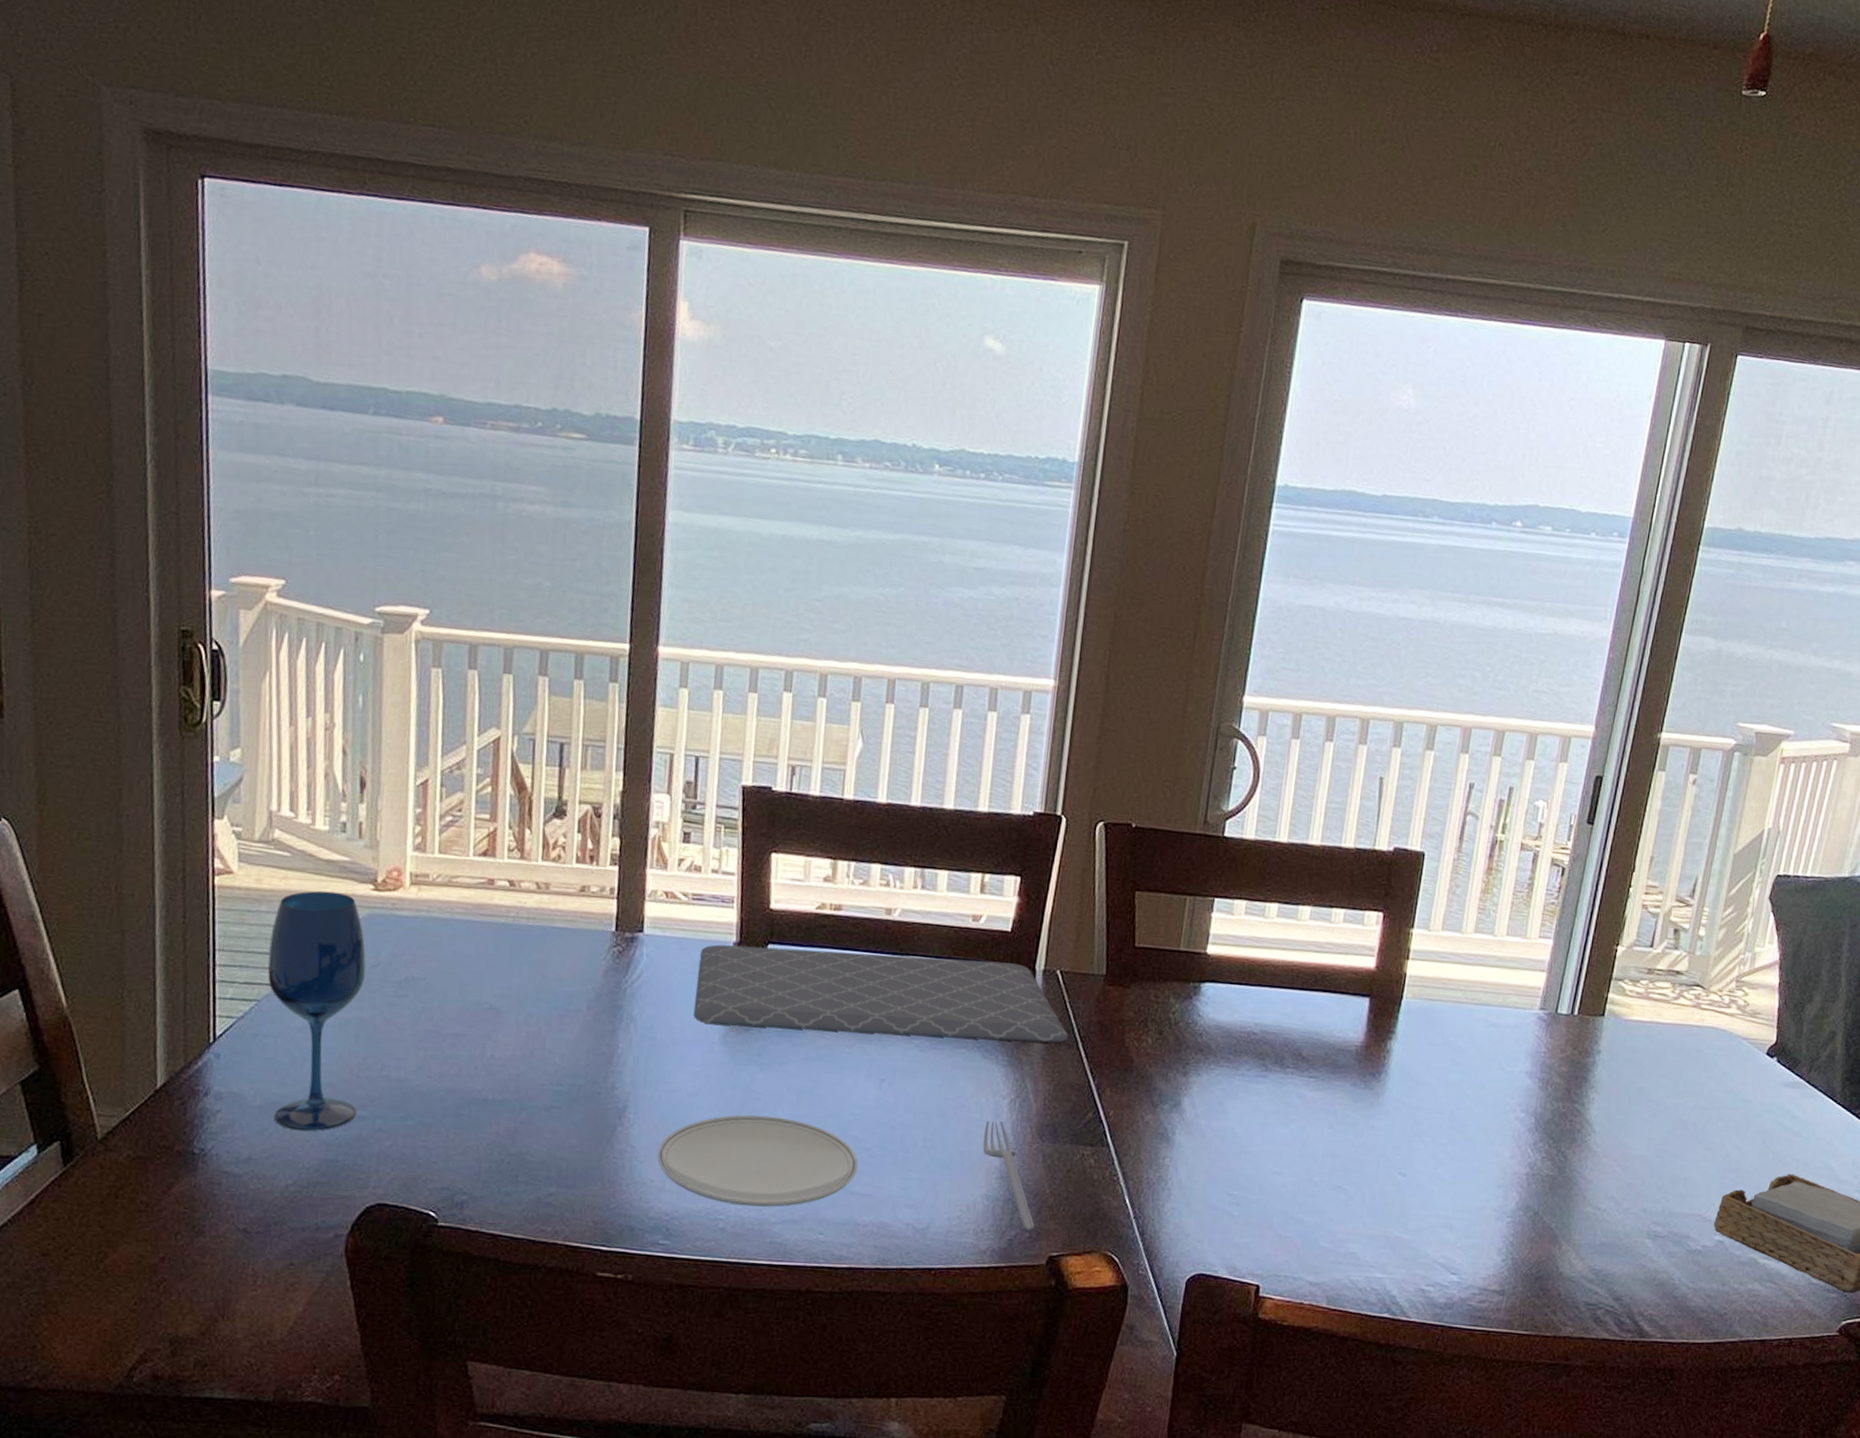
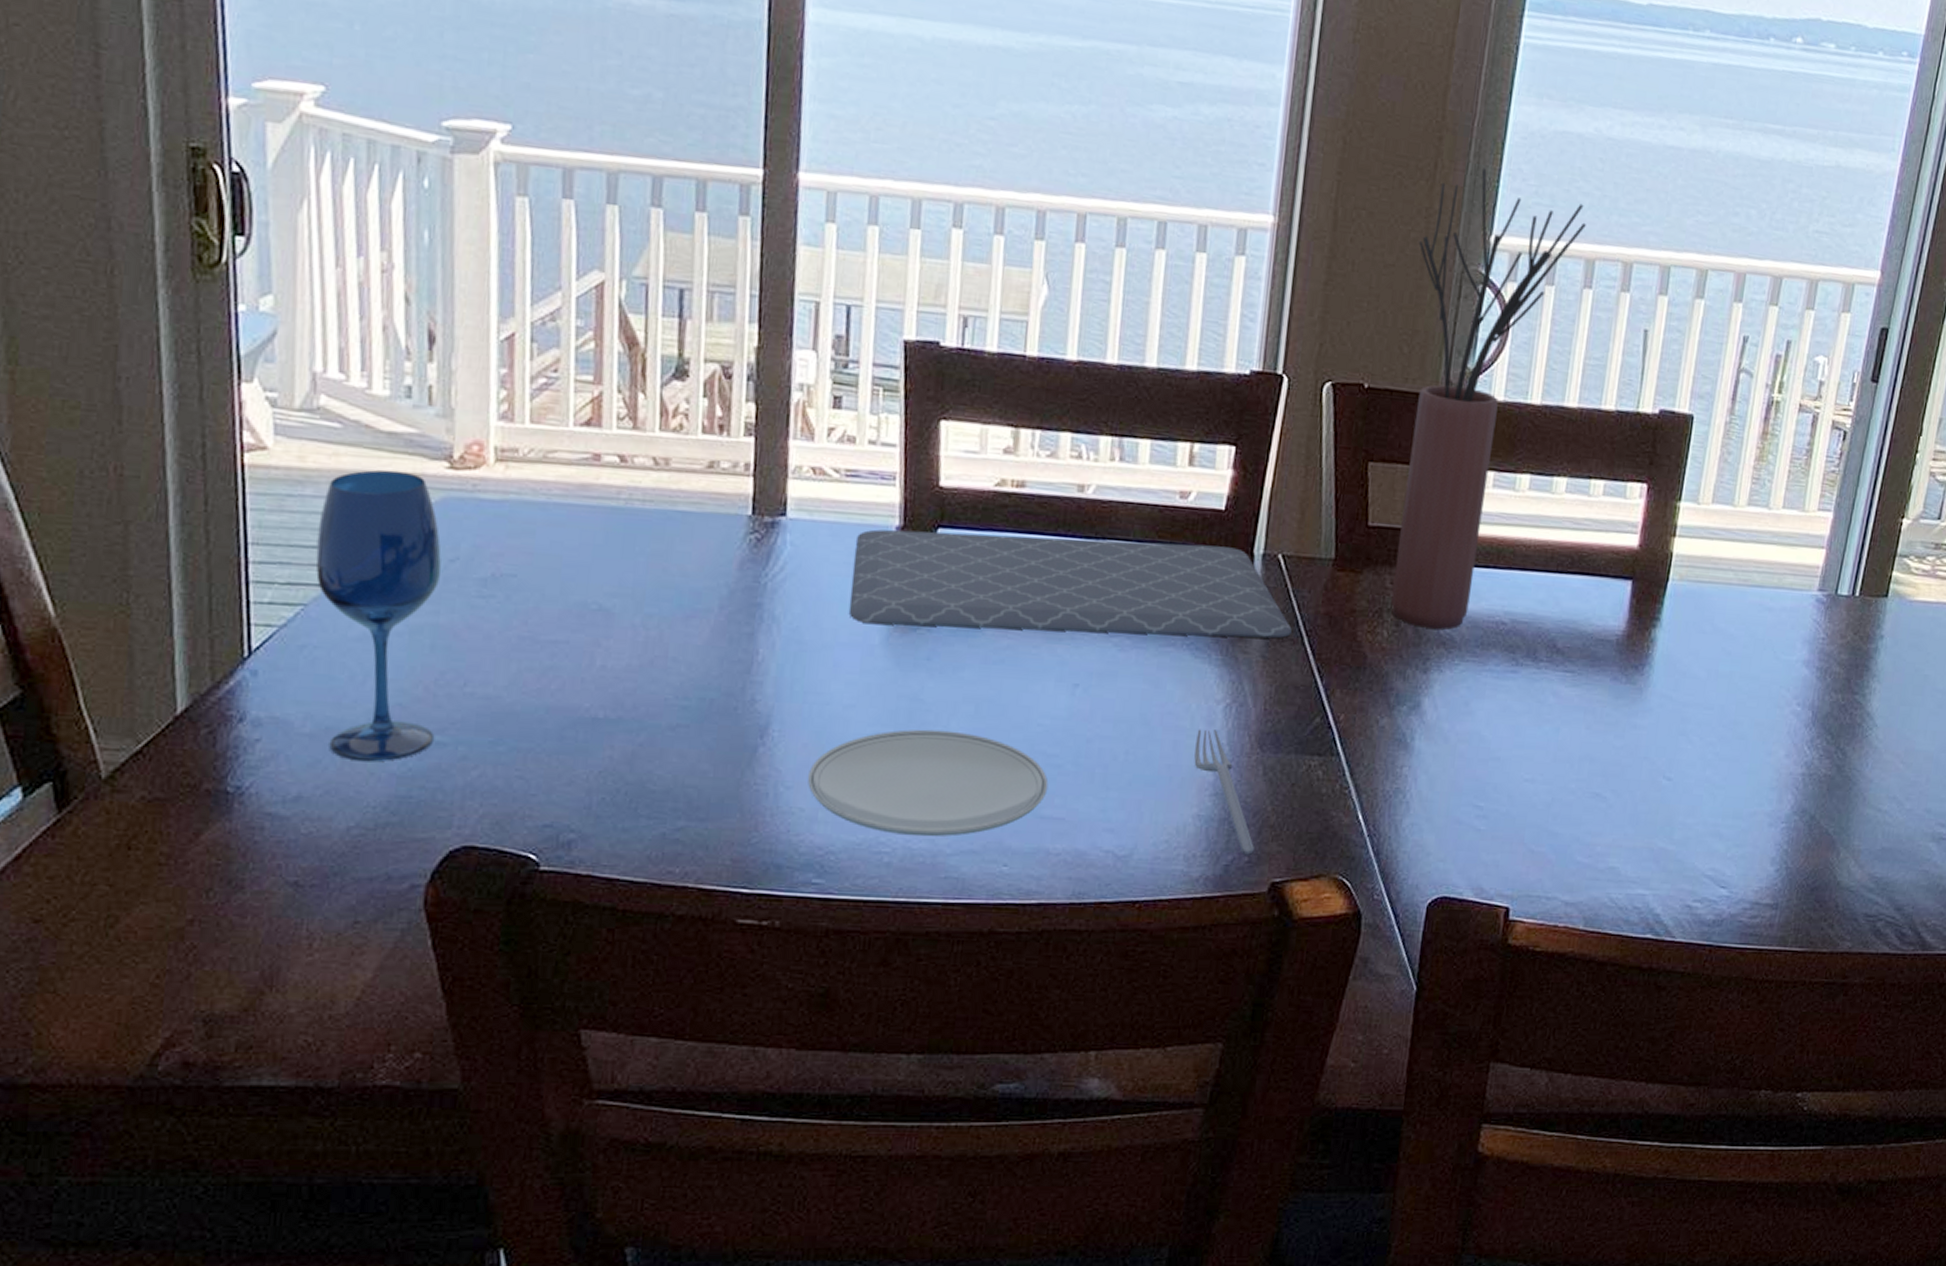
vase: none [1155,638,1328,1038] -> present [1391,168,1586,630]

